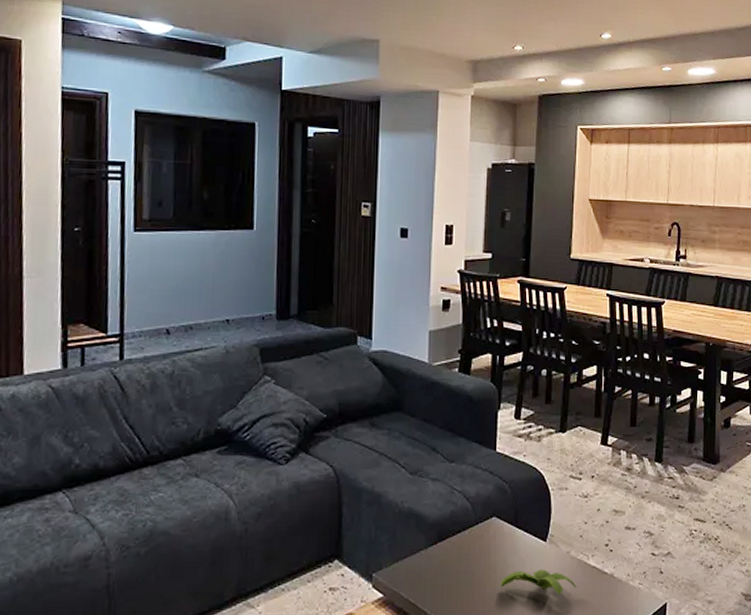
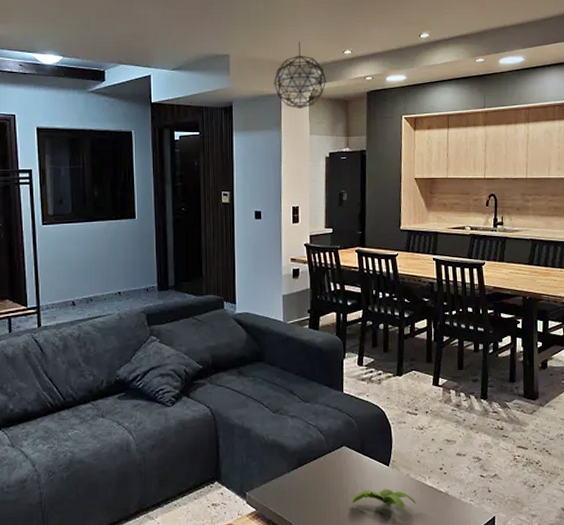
pendant light: none [430,31,492,110] -> present [274,41,326,108]

